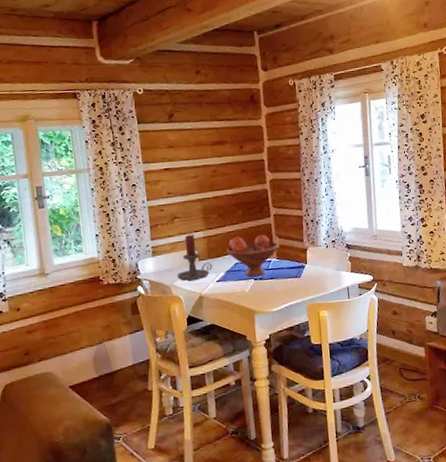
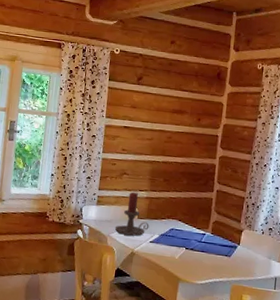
fruit bowl: present [226,235,279,277] -> none [164,203,216,246]

